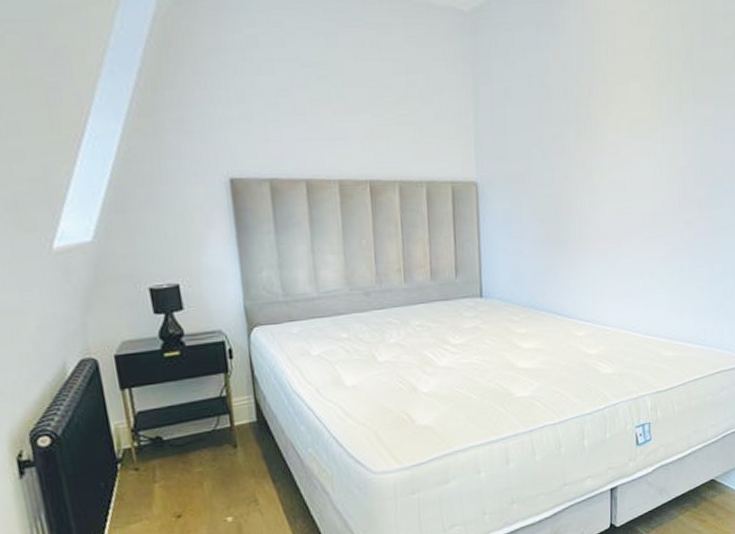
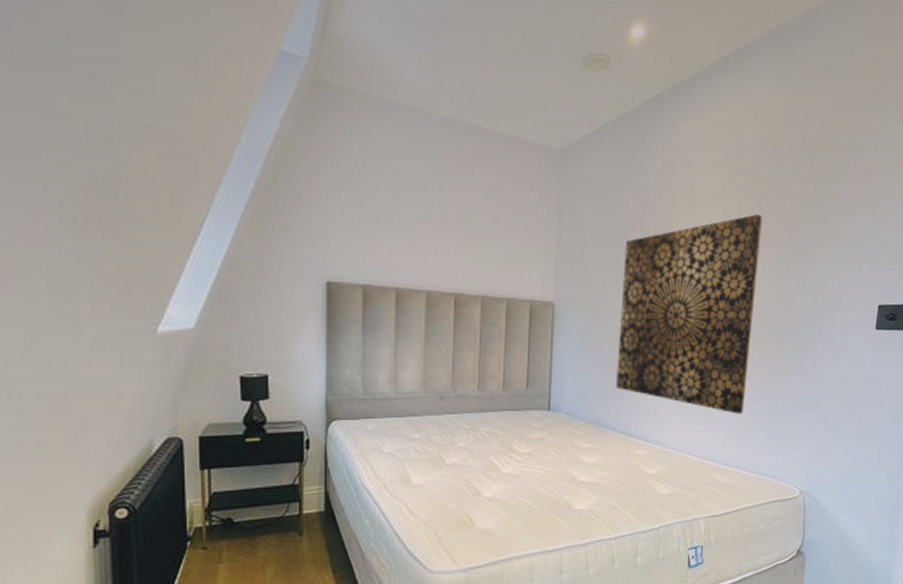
wall art: none [549,68,695,285] -> present [616,214,763,414]

